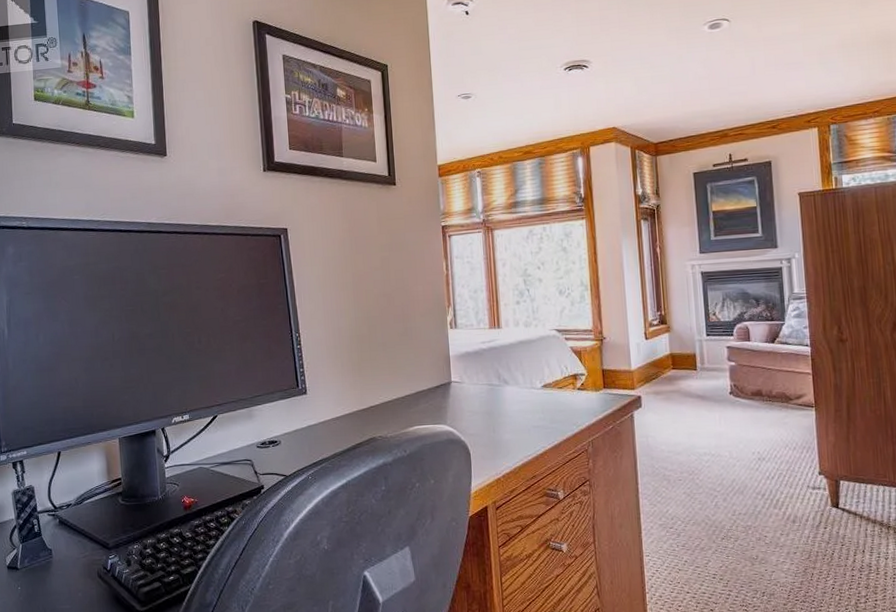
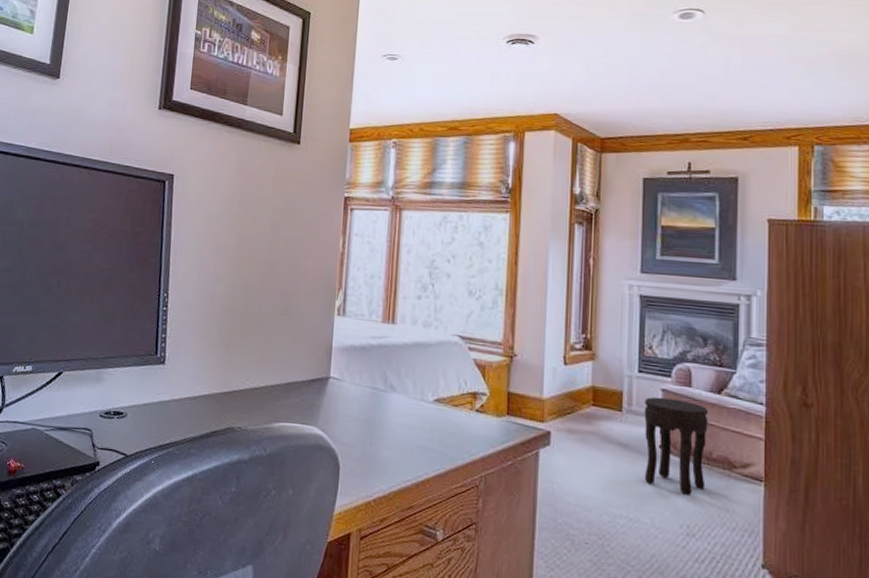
side table: none [714,352,769,428] -> present [644,397,709,495]

